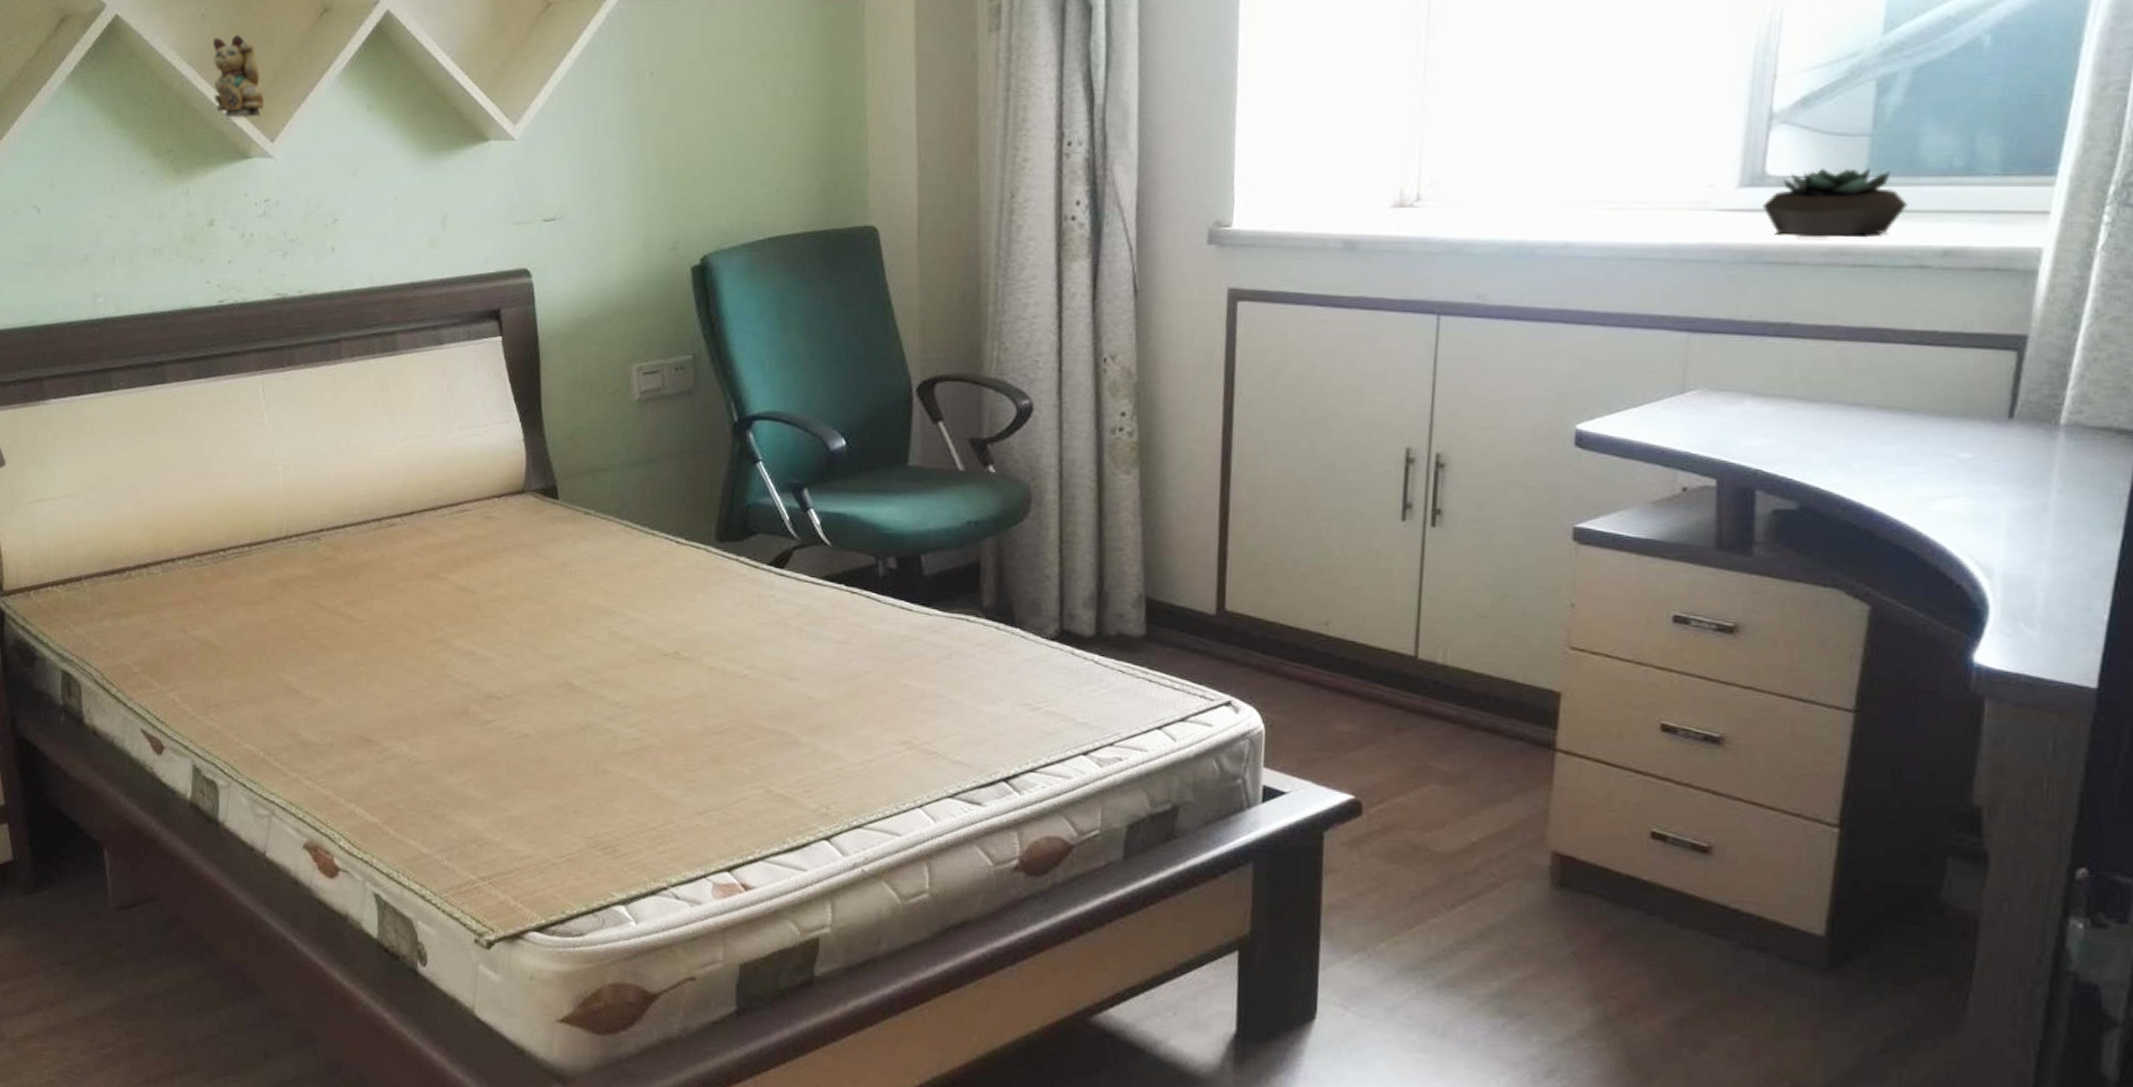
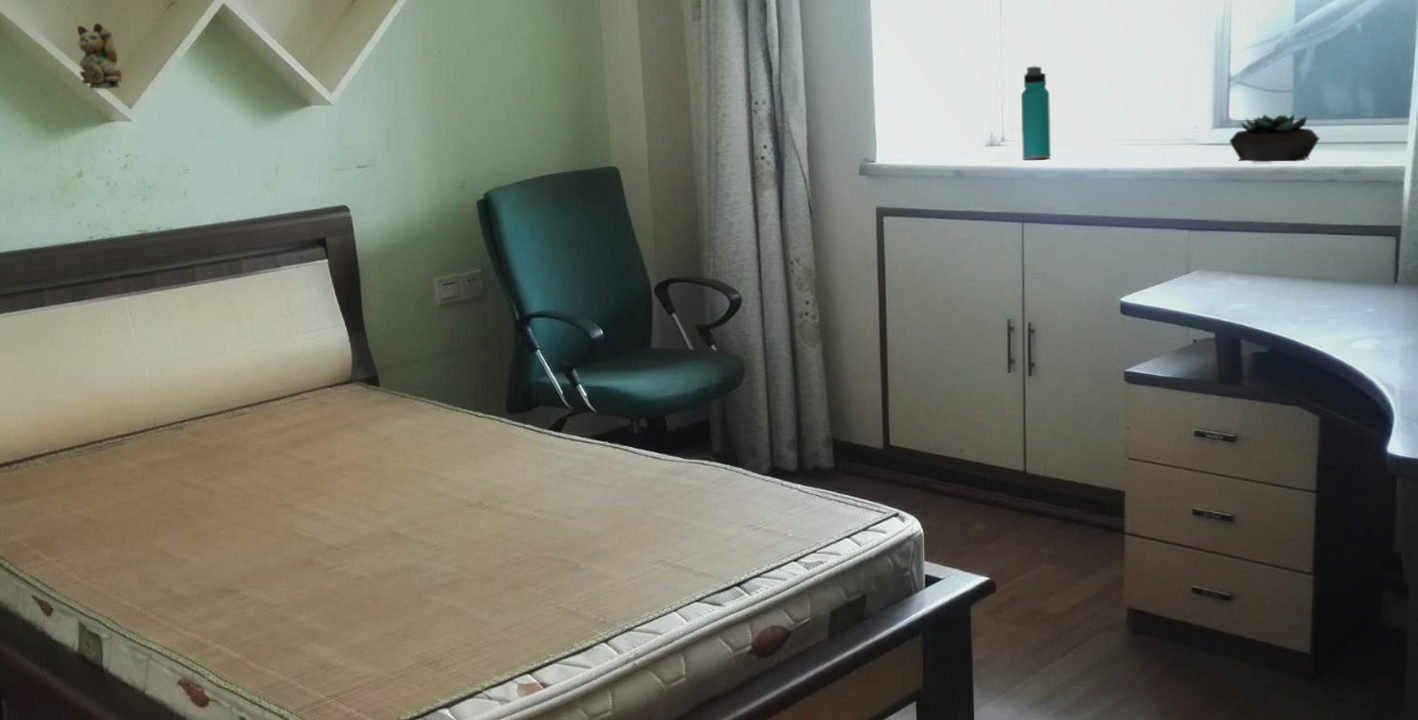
water bottle: none [1445,96,1493,229] -> present [1020,66,1052,161]

